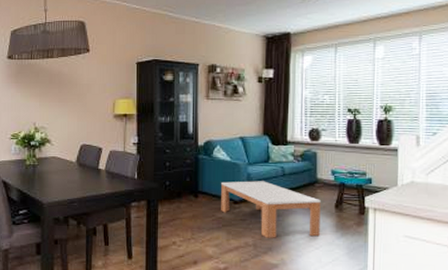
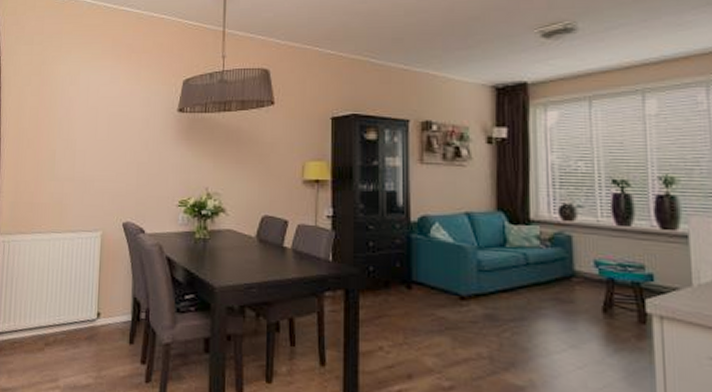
coffee table: present [221,181,321,238] -> none [442,269,583,351]

